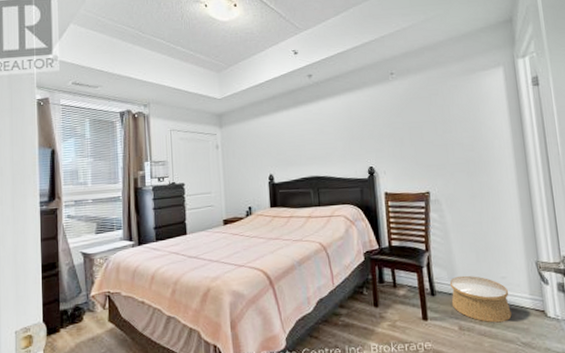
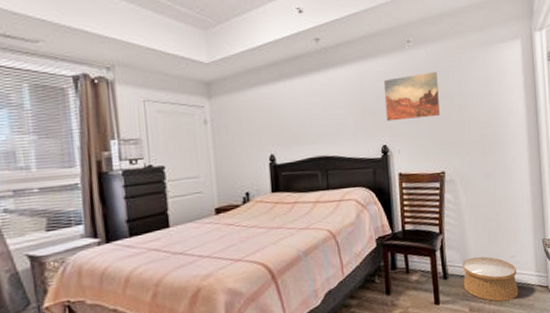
wall art: none [369,99,423,145] -> present [383,71,440,122]

